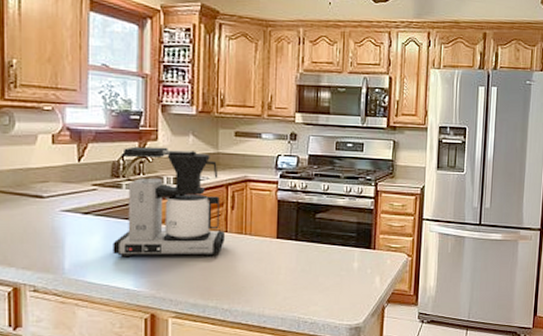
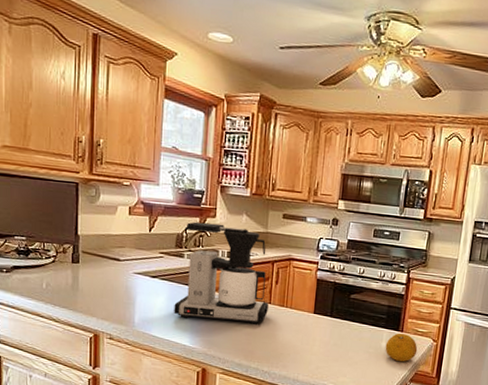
fruit: none [357,250,392,283] -> present [385,333,418,362]

